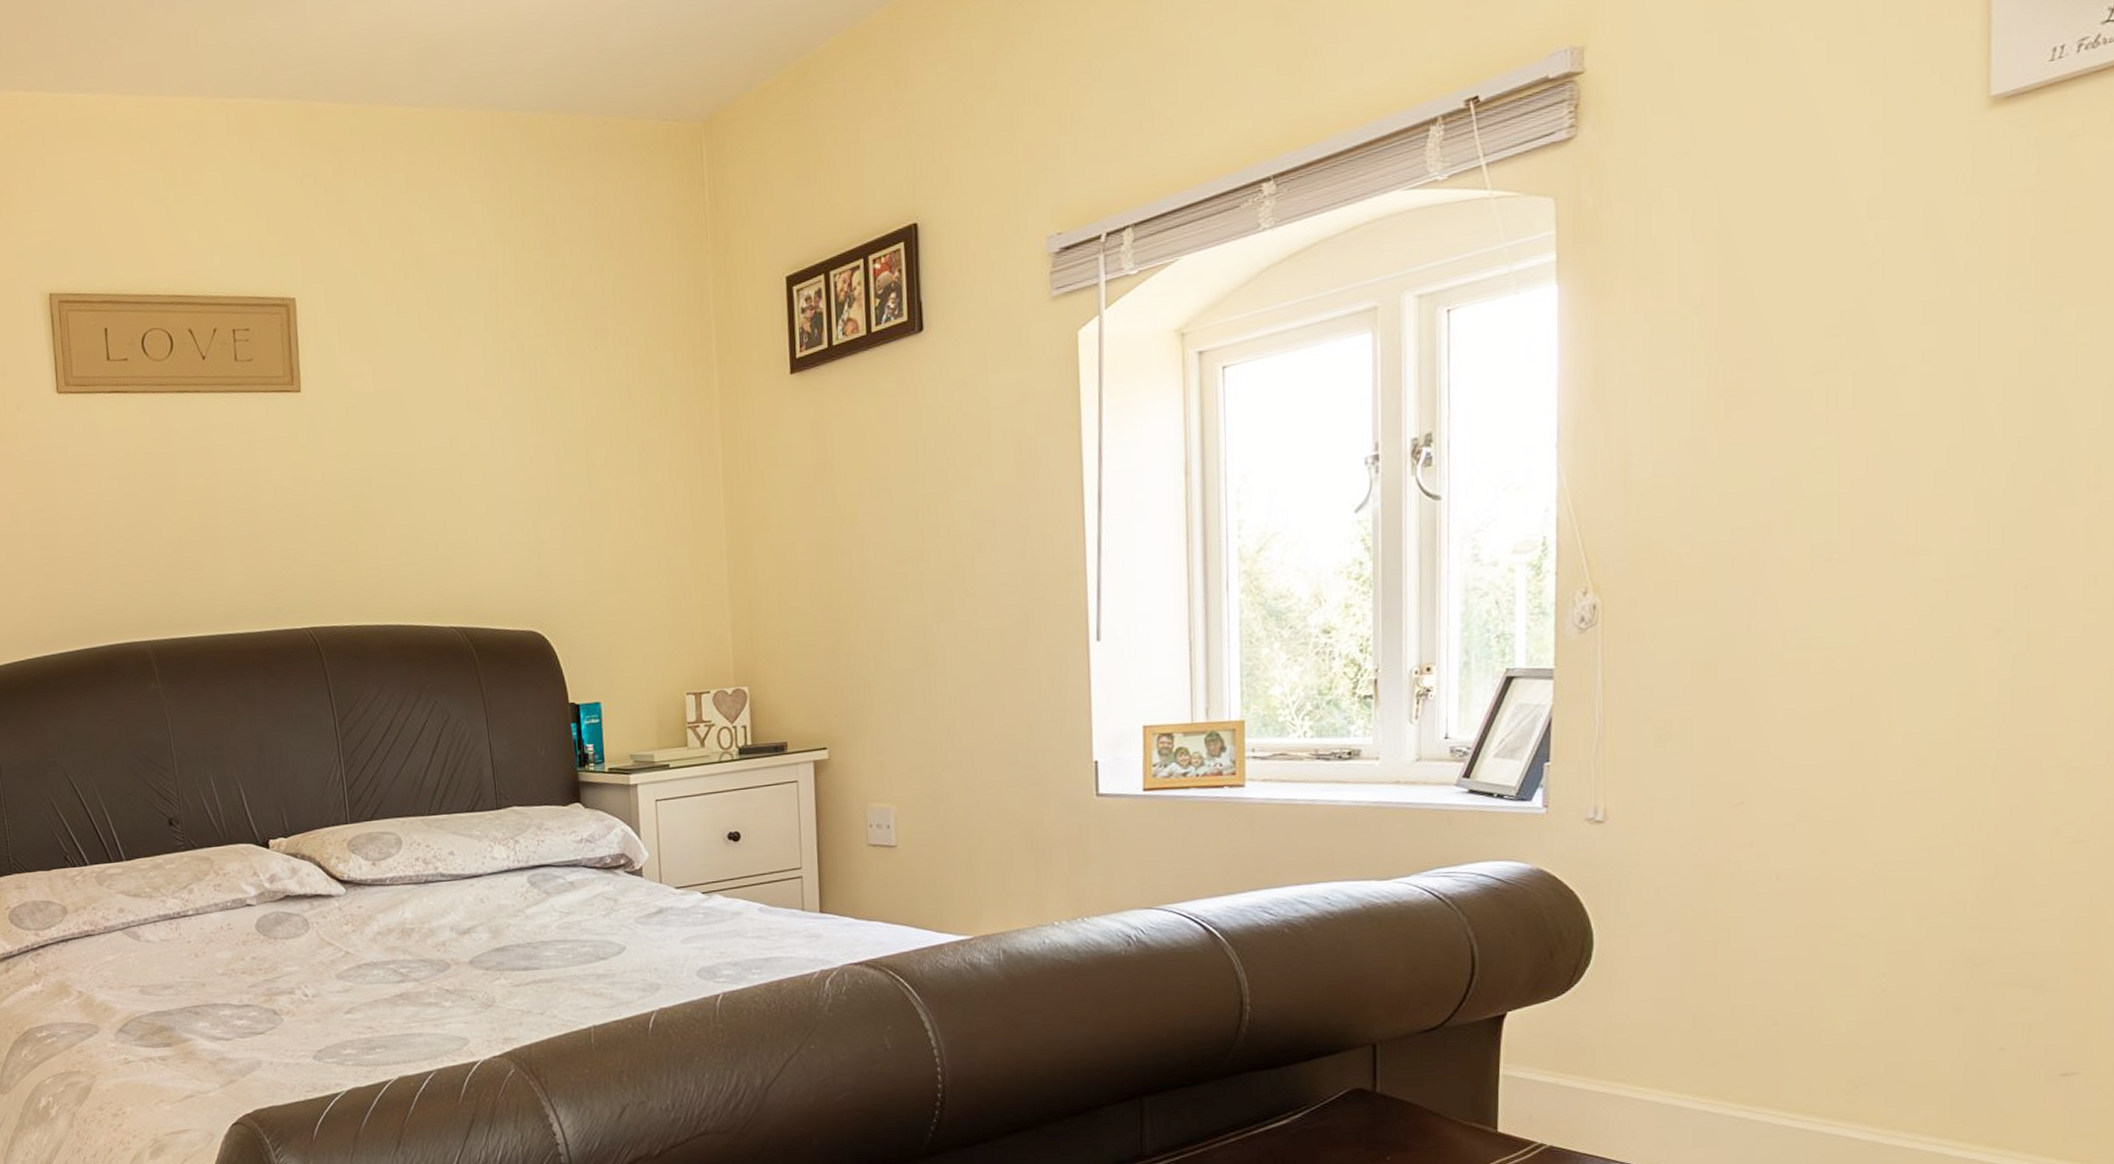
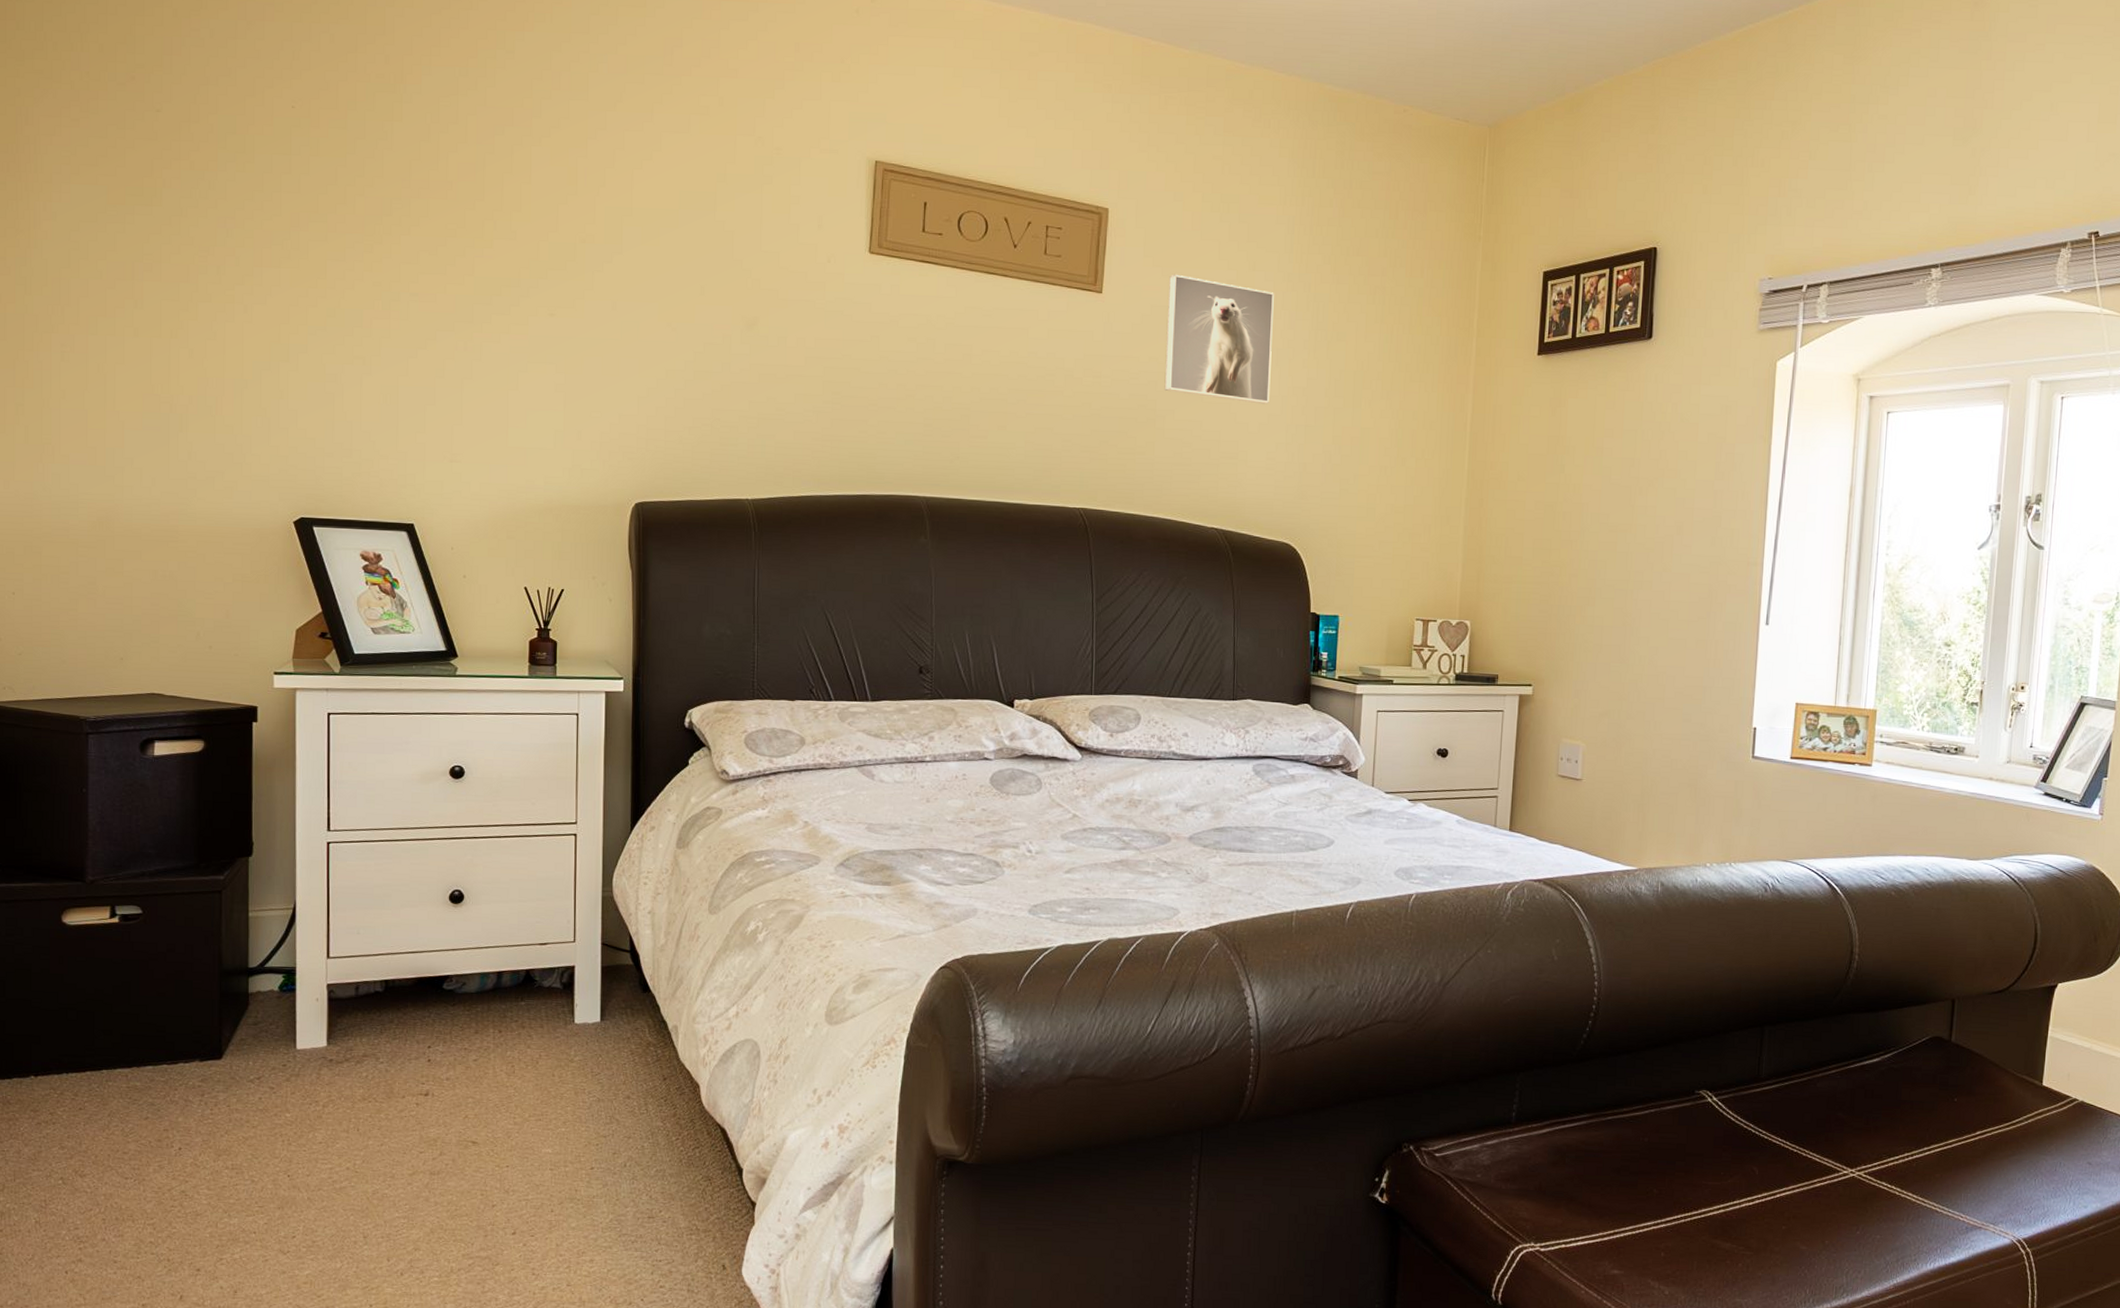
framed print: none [370,356,495,487] -> present [1164,274,1274,404]

